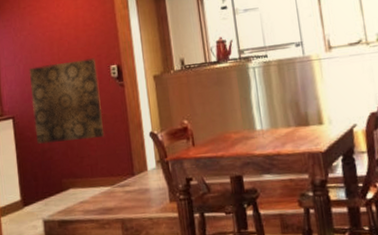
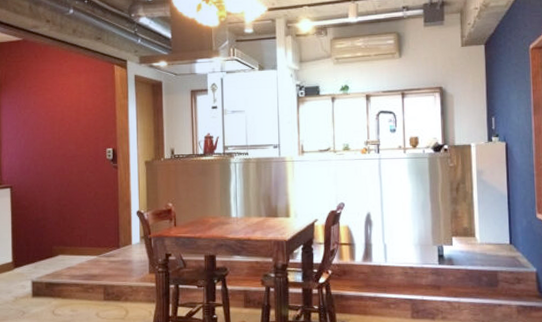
wall art: present [28,58,104,145] -> none [29,140,96,214]

